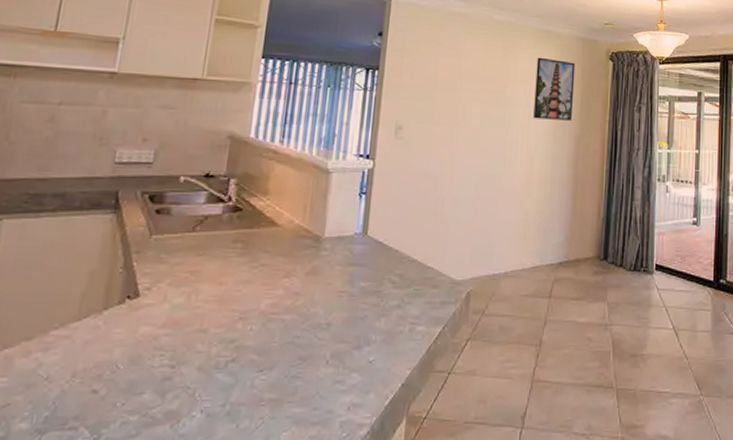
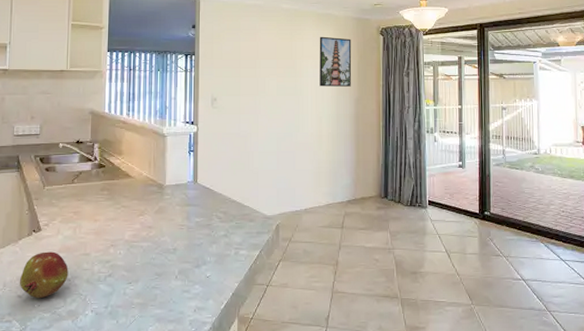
fruit: none [96,326,174,395] -> present [19,251,69,299]

